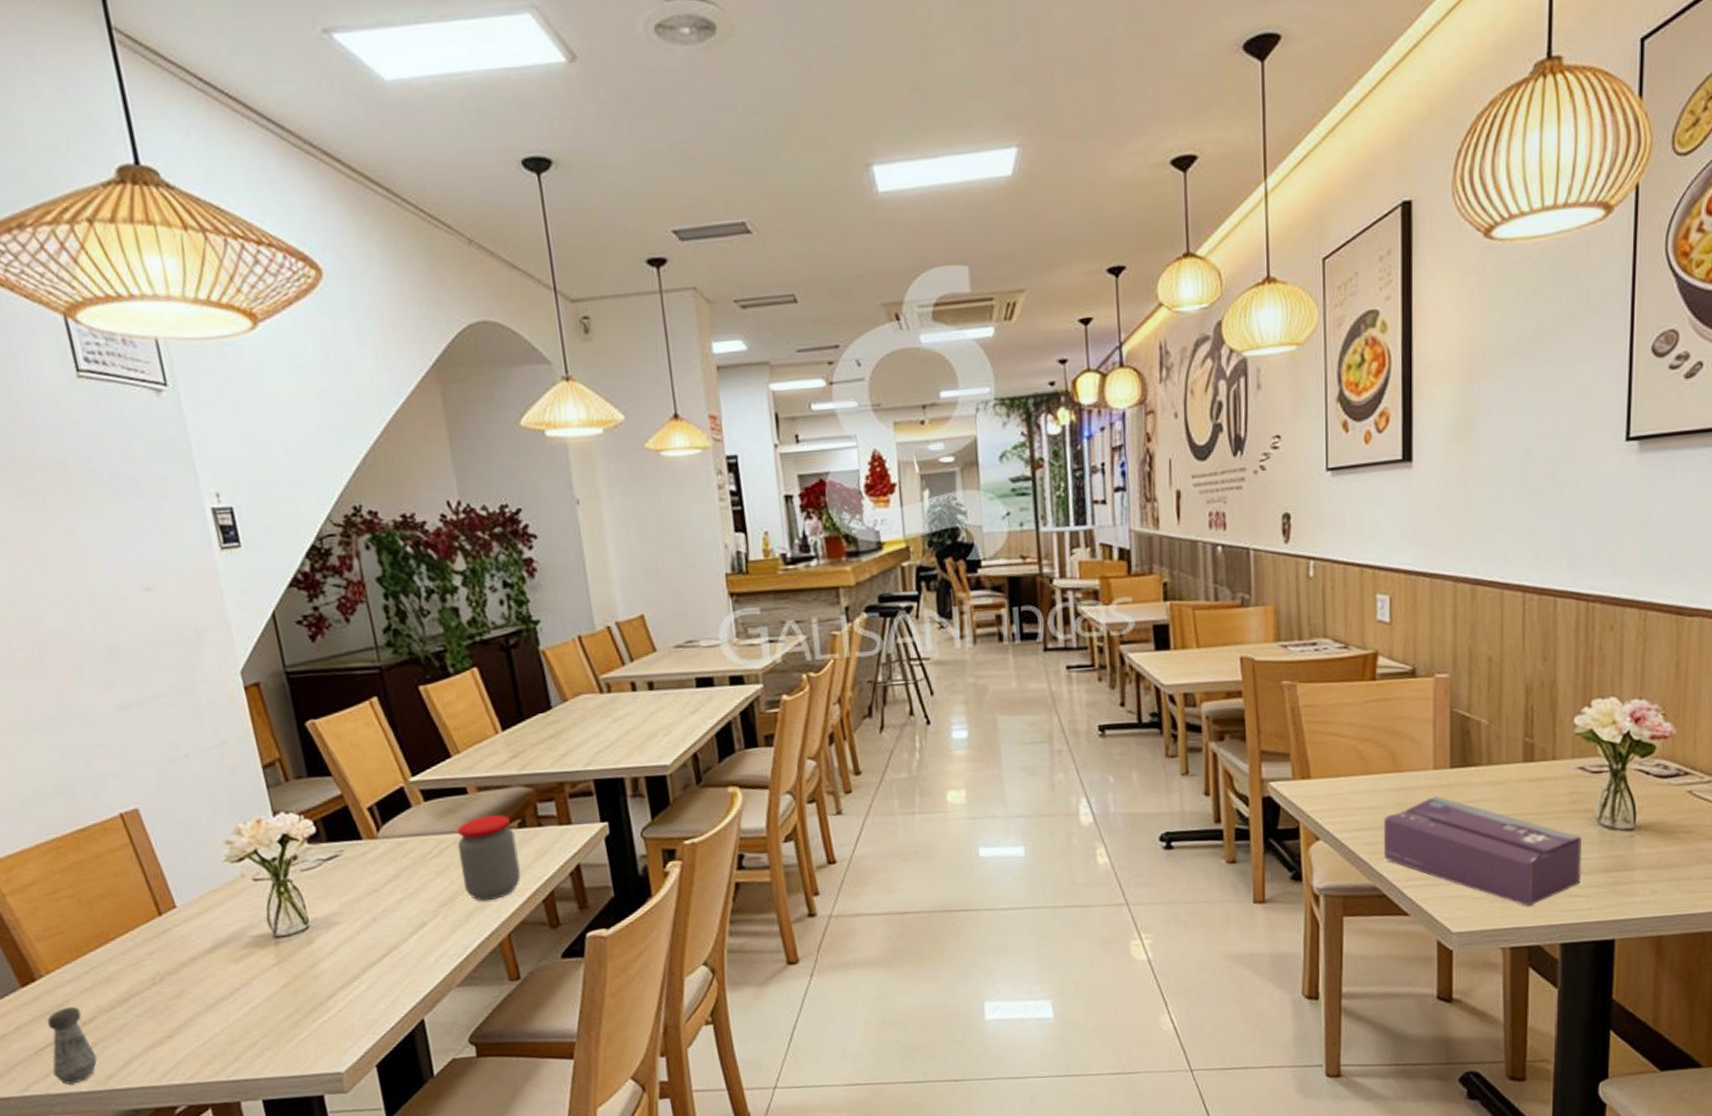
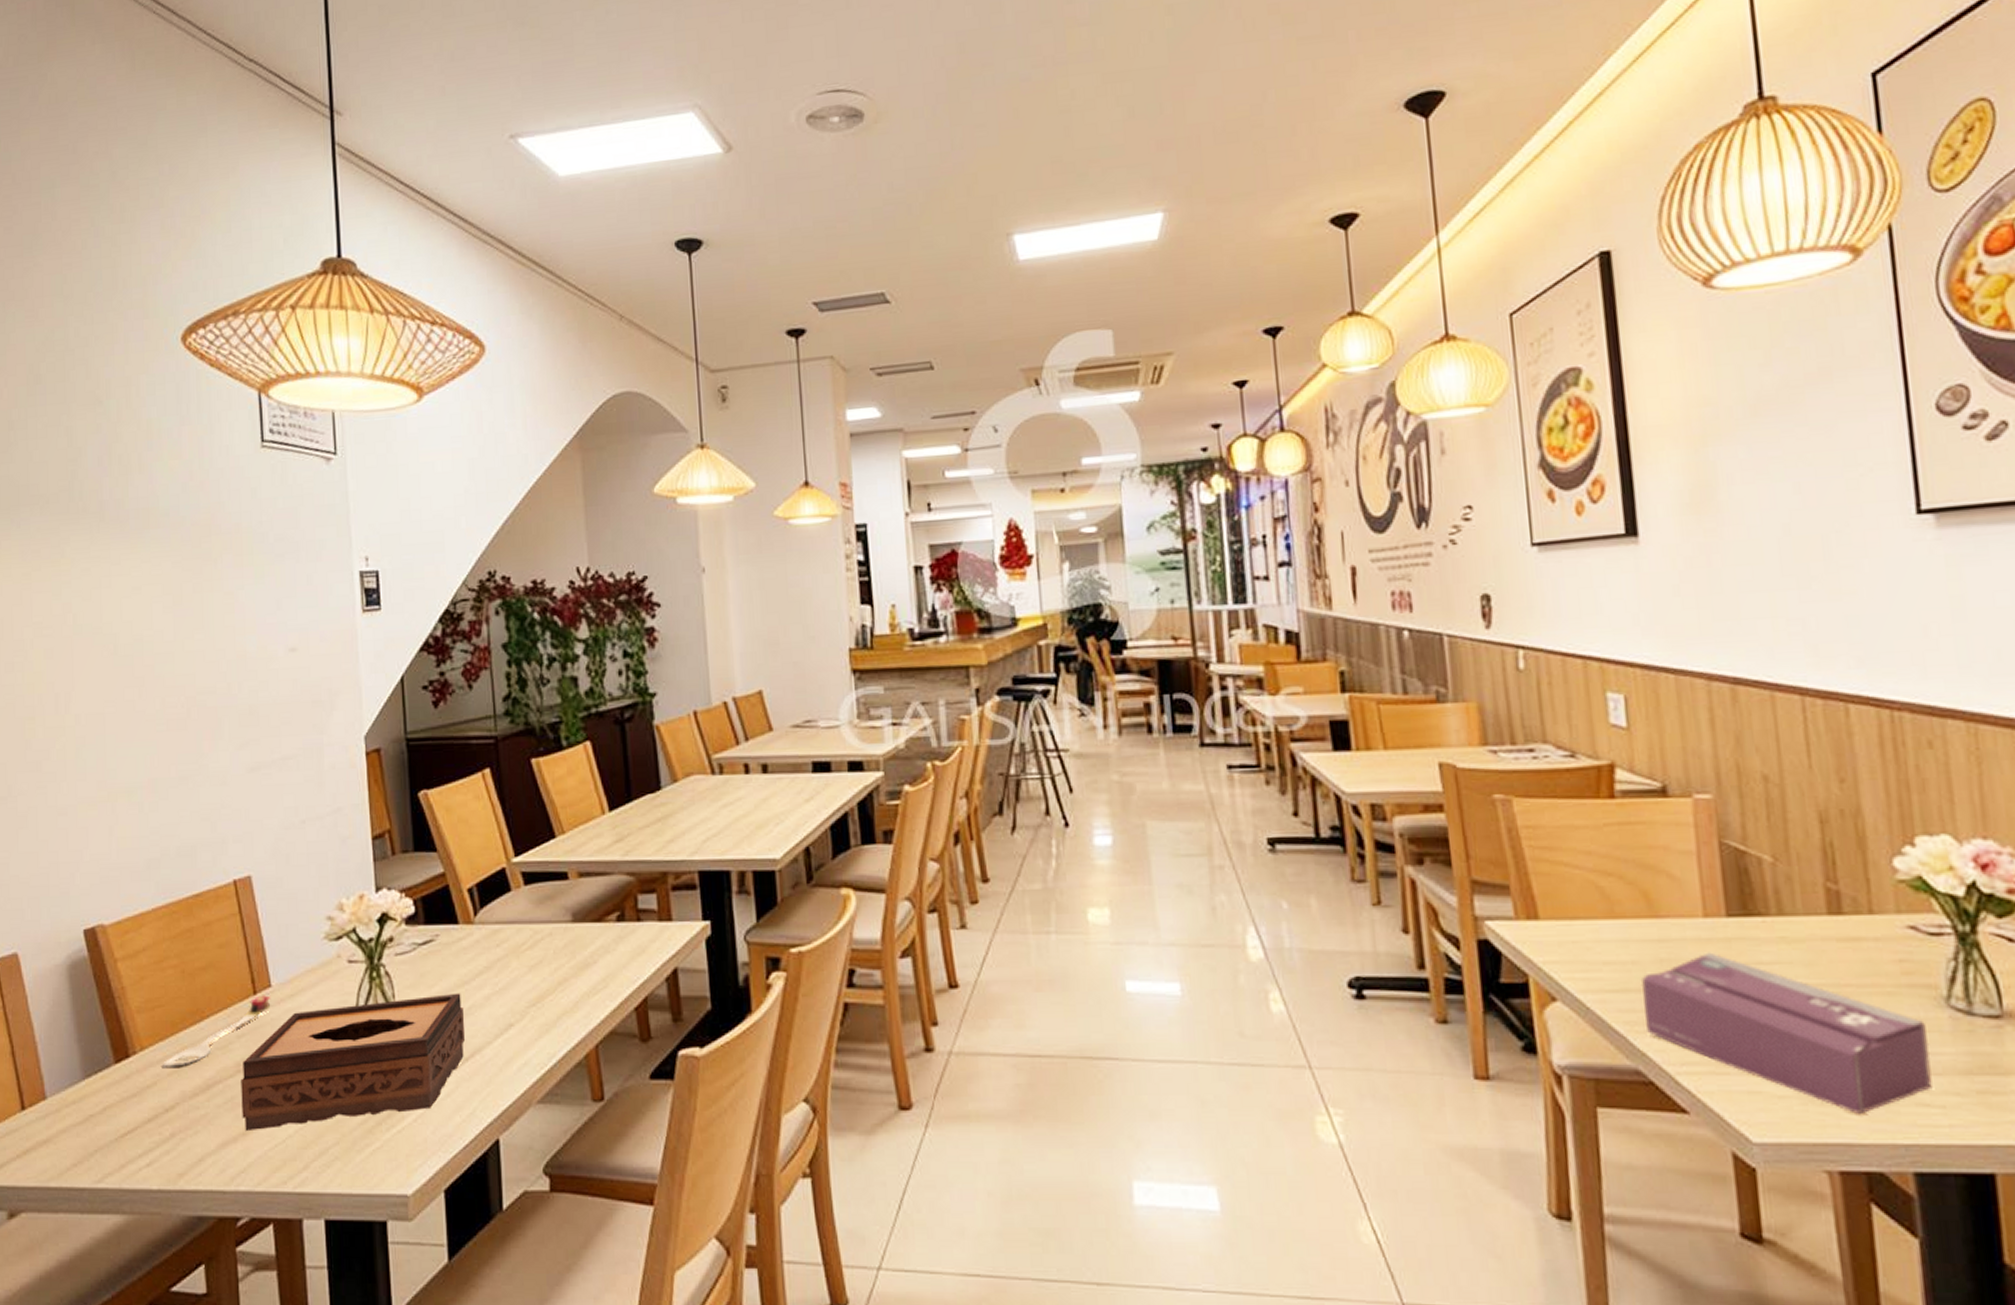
salt shaker: present [46,1006,97,1085] -> none [128,1089,172,1181]
spoon: none [71,915,178,986] -> present [162,995,271,1067]
tissue box: none [157,899,382,1035] -> present [241,993,466,1132]
jar: present [457,814,521,901] -> none [552,904,615,1004]

